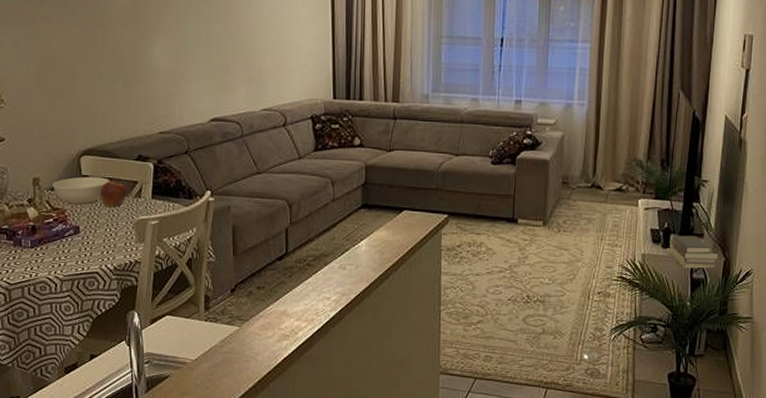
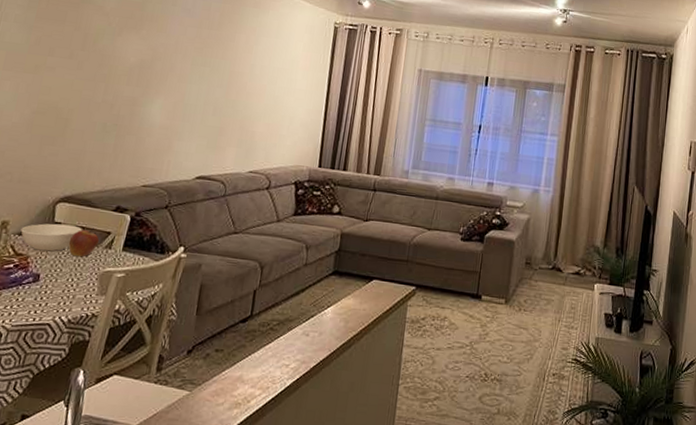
books: present [665,235,718,269] -> none [617,320,666,356]

